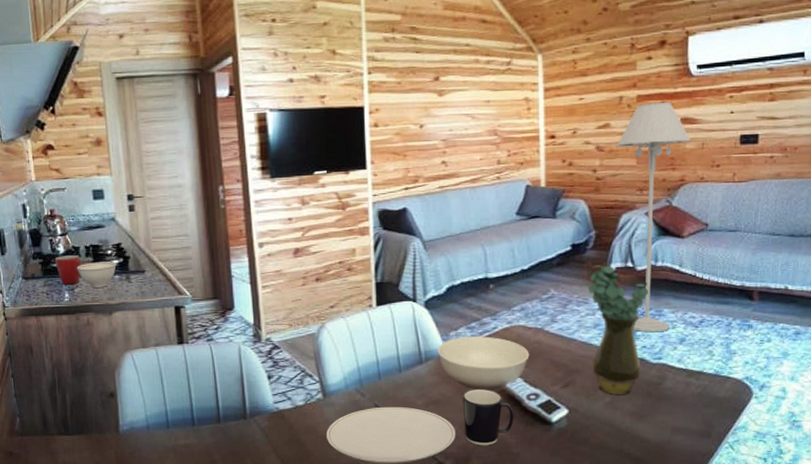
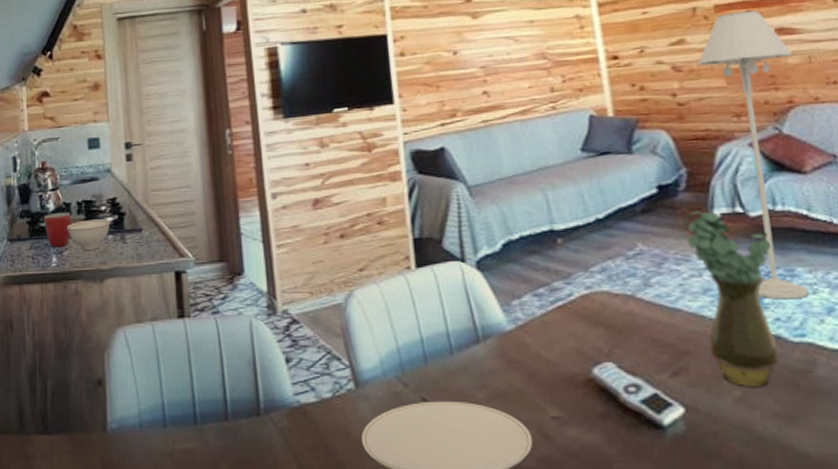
bowl: present [437,336,529,390] -> none [497,306,621,380]
mug: present [462,388,514,446] -> none [536,376,611,459]

